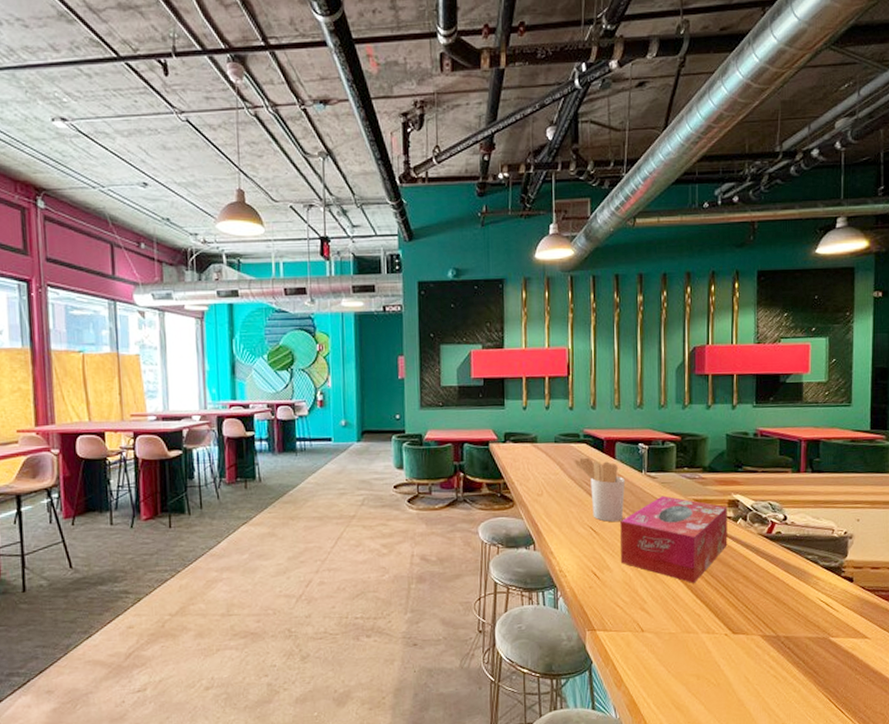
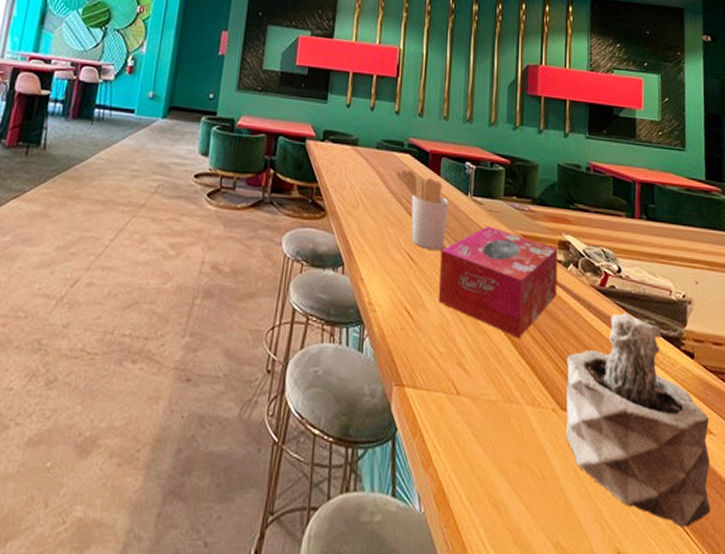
succulent plant: none [737,552,865,709] -> present [567,313,711,528]

